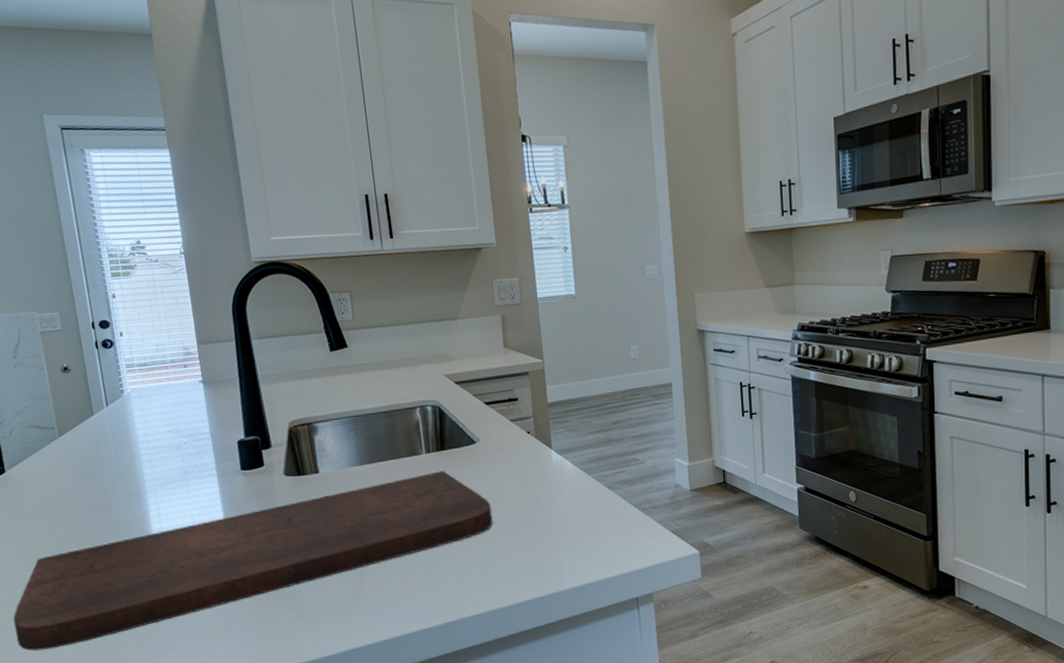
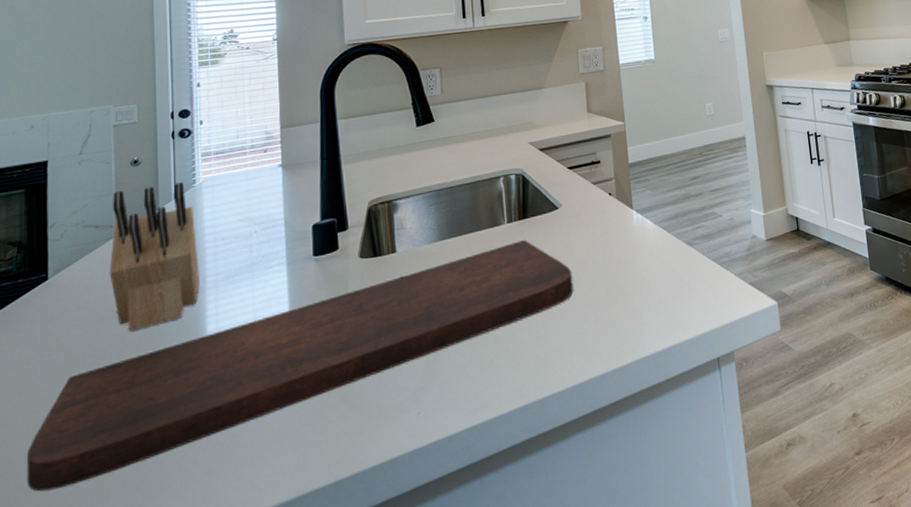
knife block: none [50,391,141,525] -> present [109,182,200,332]

